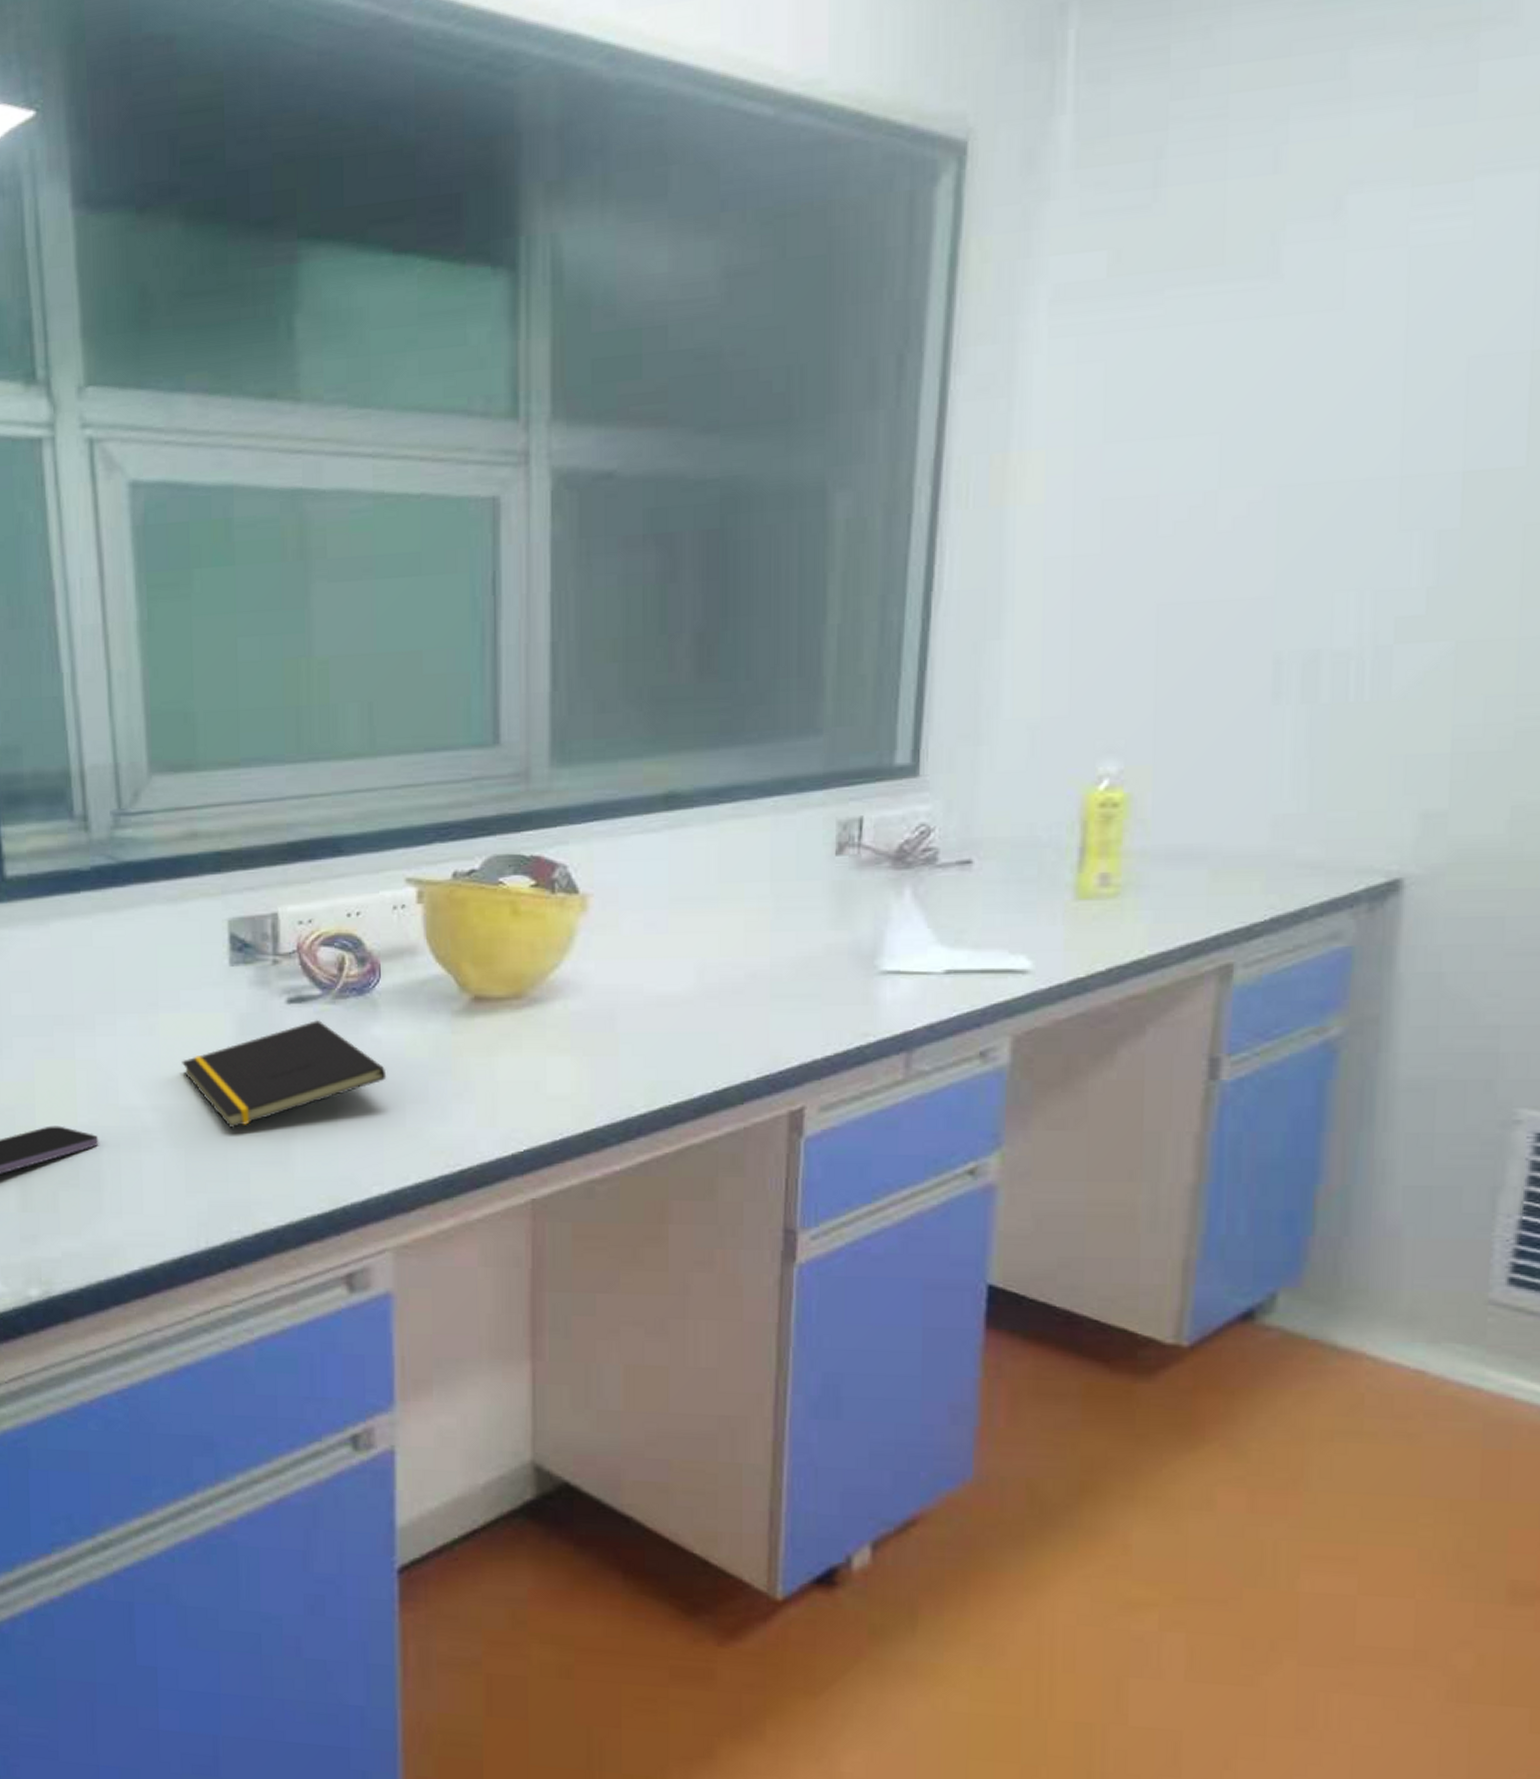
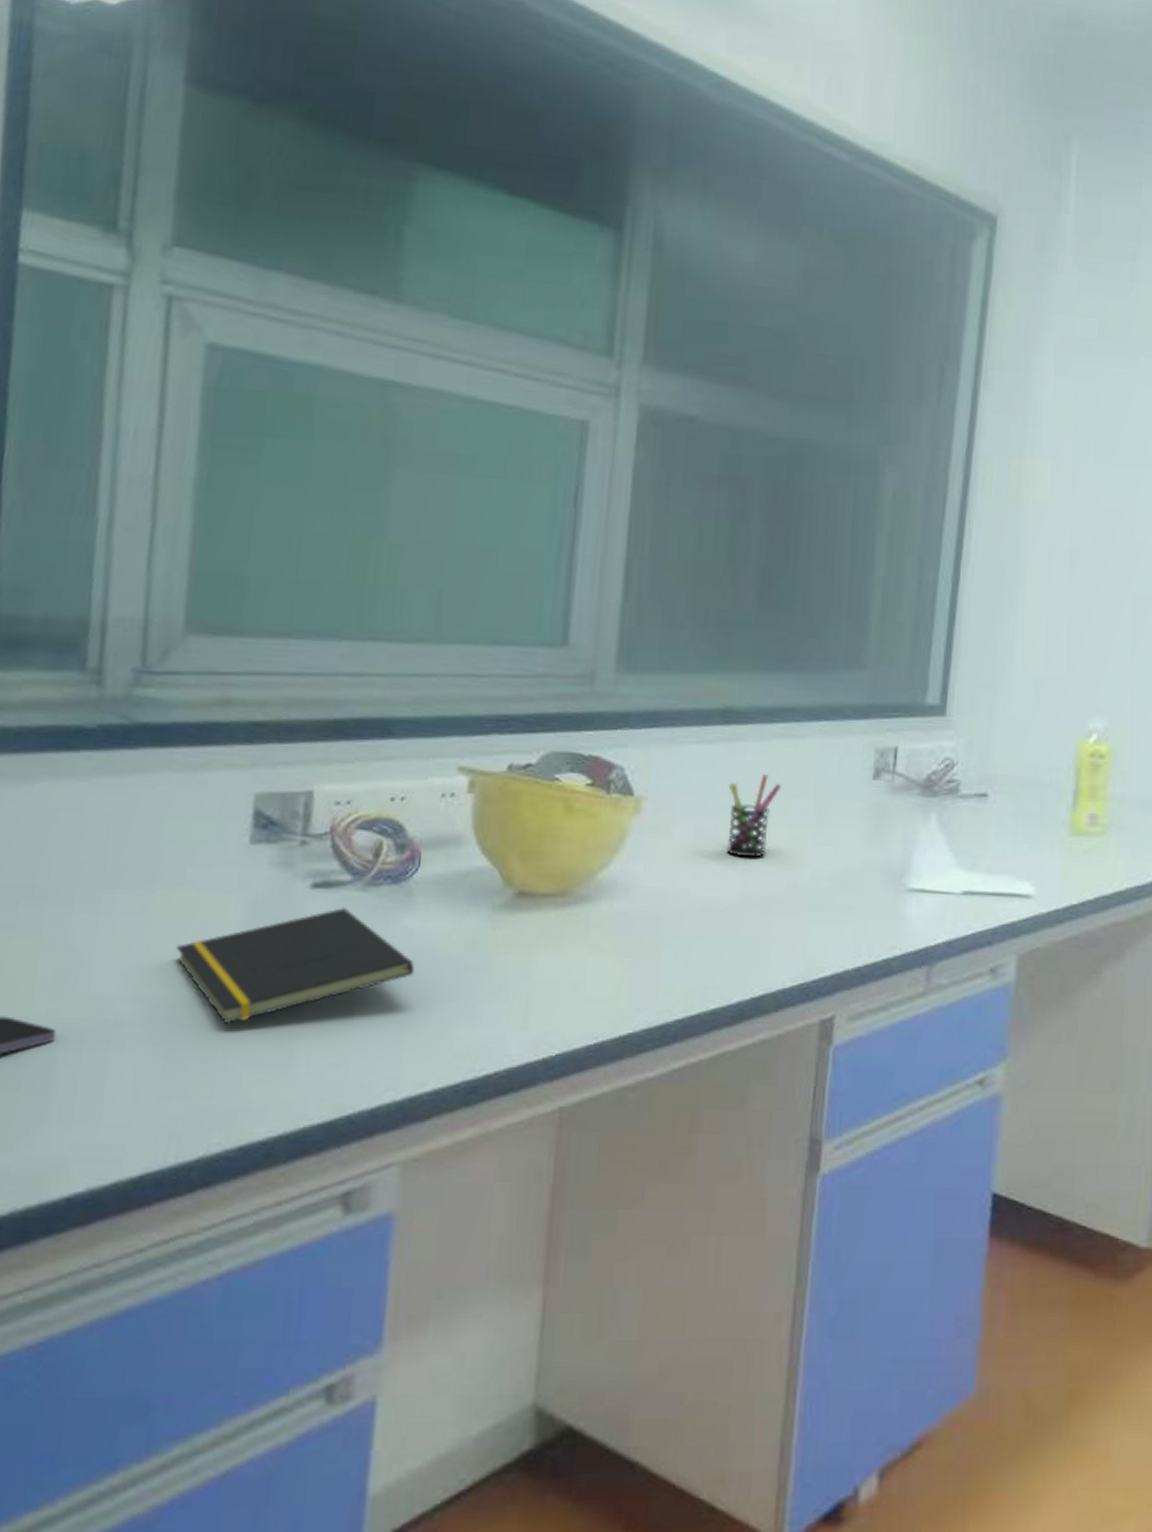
pen holder: none [676,860,733,949] -> present [727,775,781,858]

